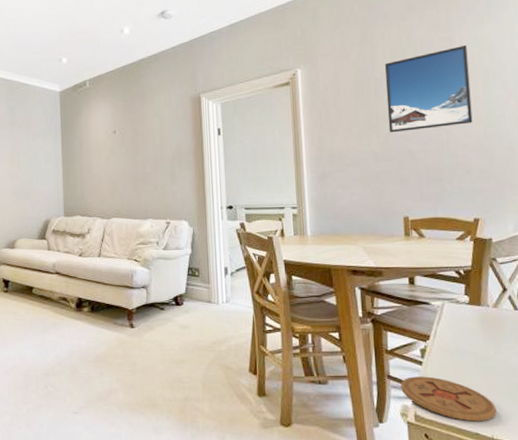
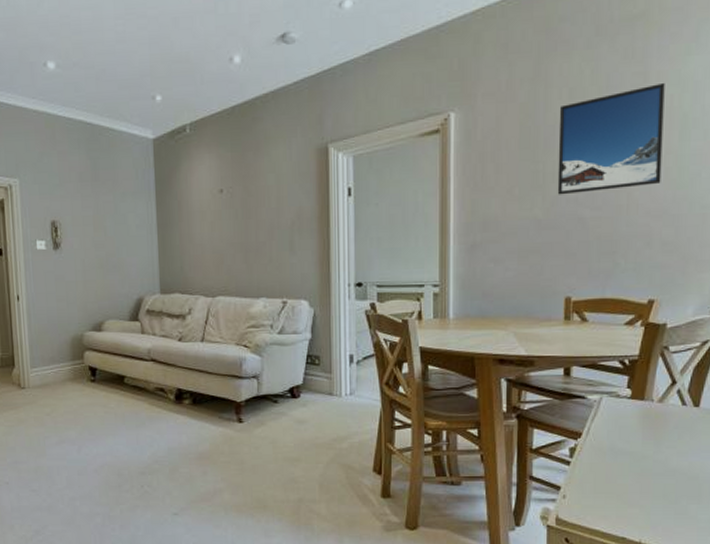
coaster: present [400,376,497,422] -> none [543,477,648,526]

